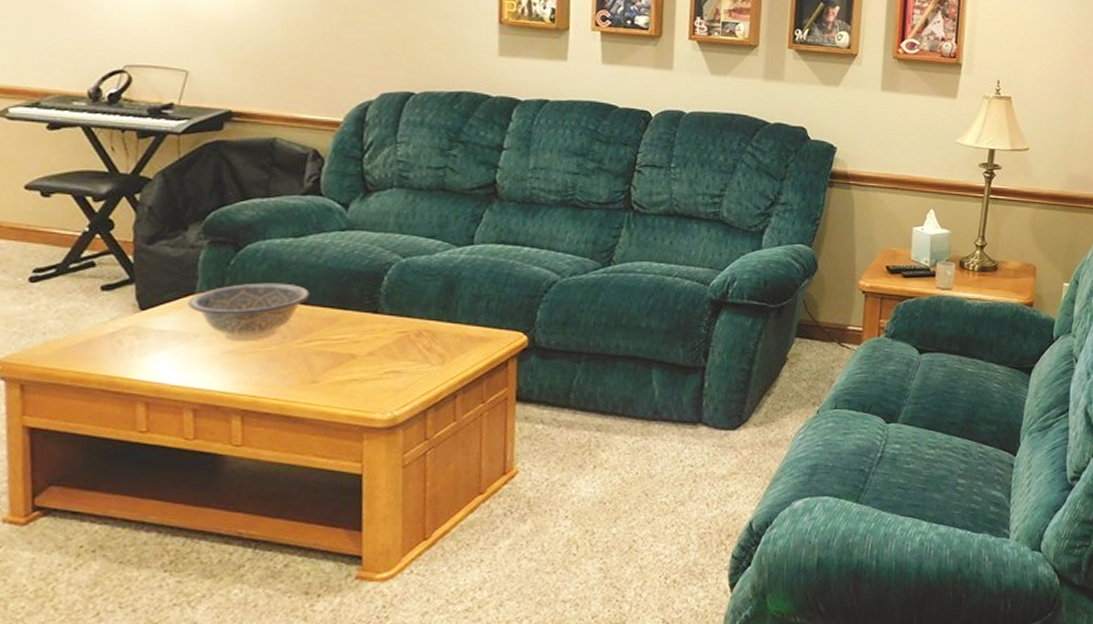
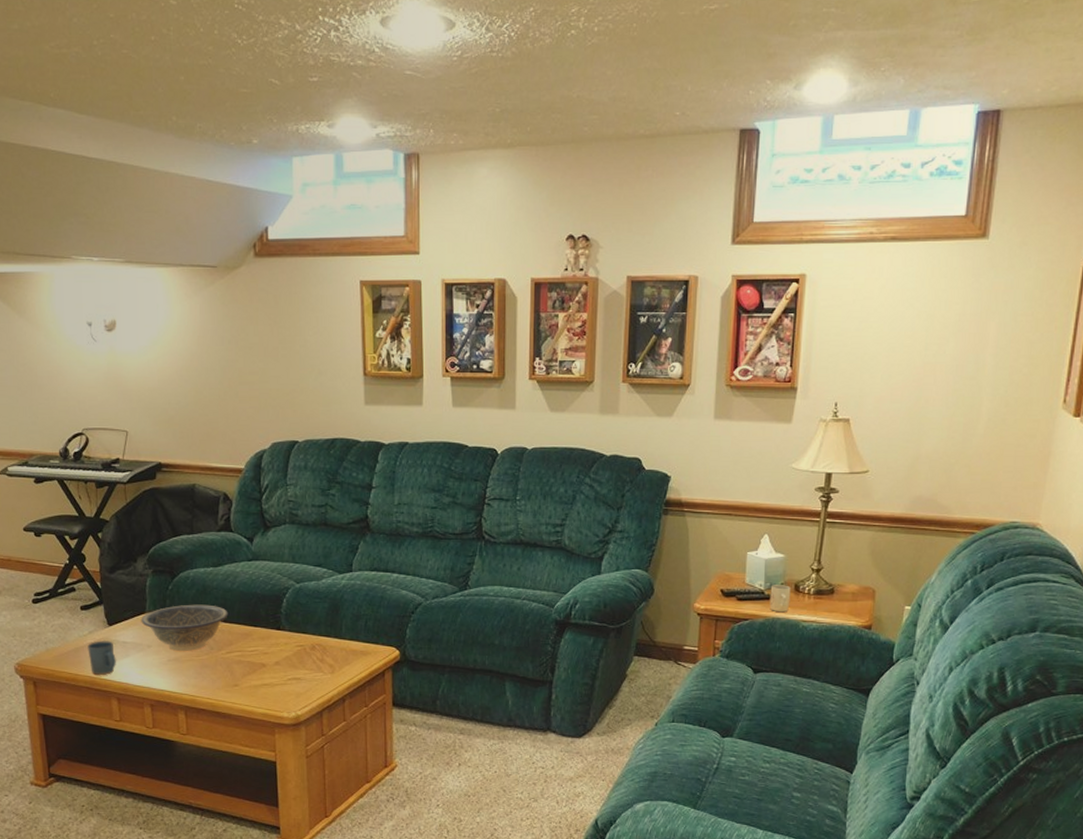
mug: none [107,329,148,373] -> present [88,641,116,675]

